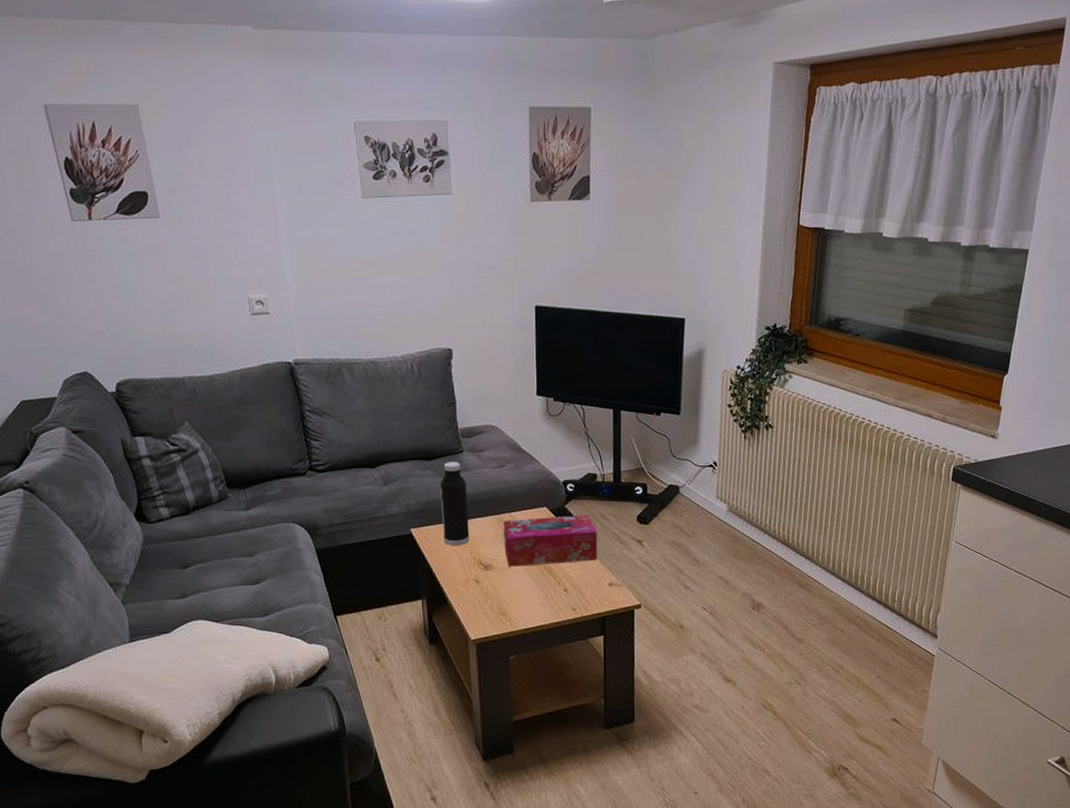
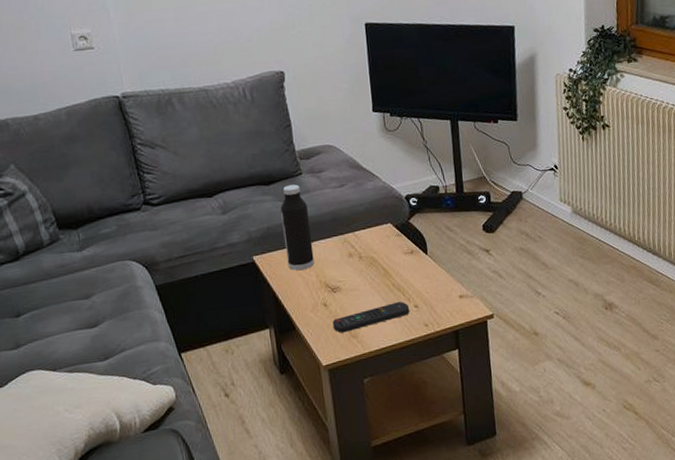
remote control: none [483,583,558,610] -> present [332,301,409,333]
tissue box: present [503,514,598,567] -> none [348,227,447,288]

